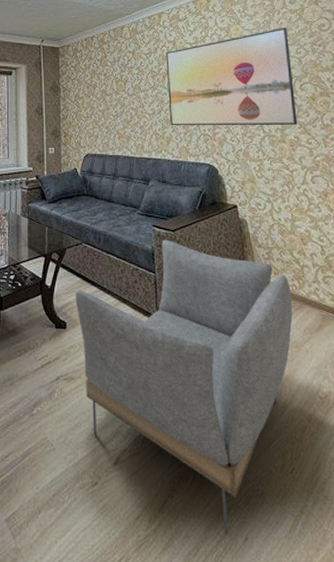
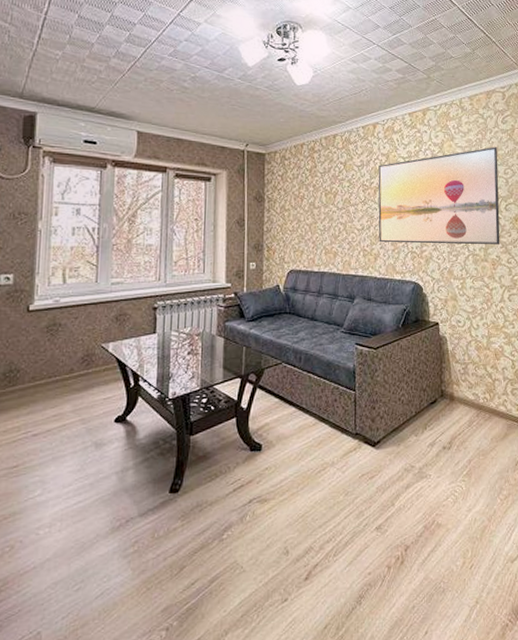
armchair: present [75,239,293,535] -> none [272,357,483,632]

